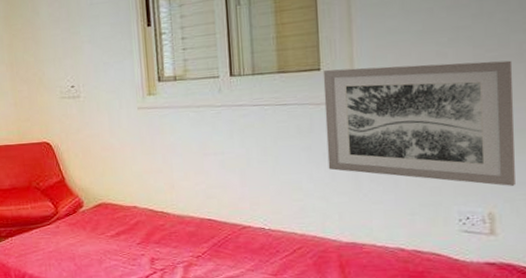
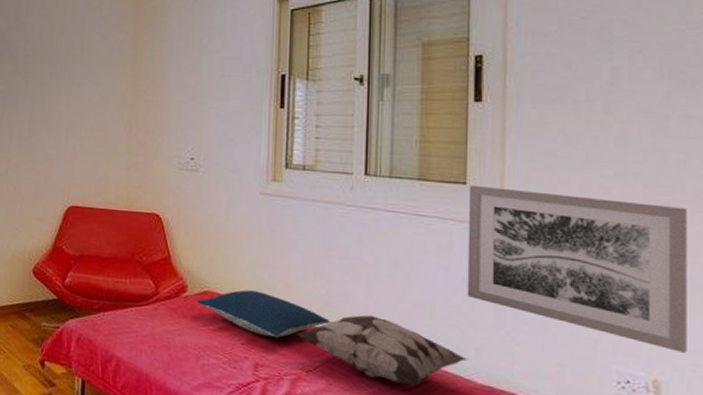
pillow: none [93,195,213,234] -> present [196,290,330,338]
decorative pillow: none [184,199,334,254] -> present [296,314,469,386]

